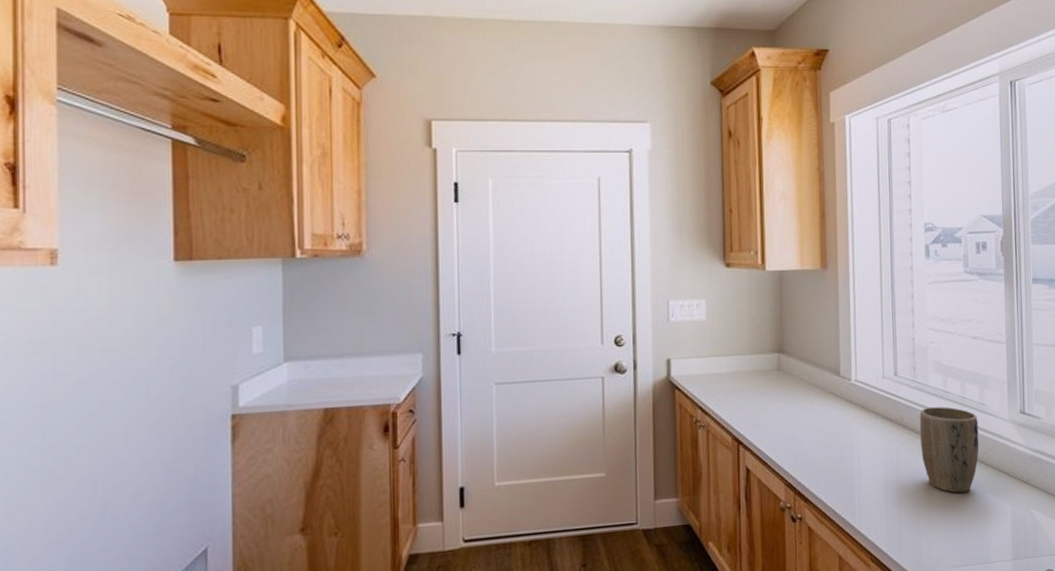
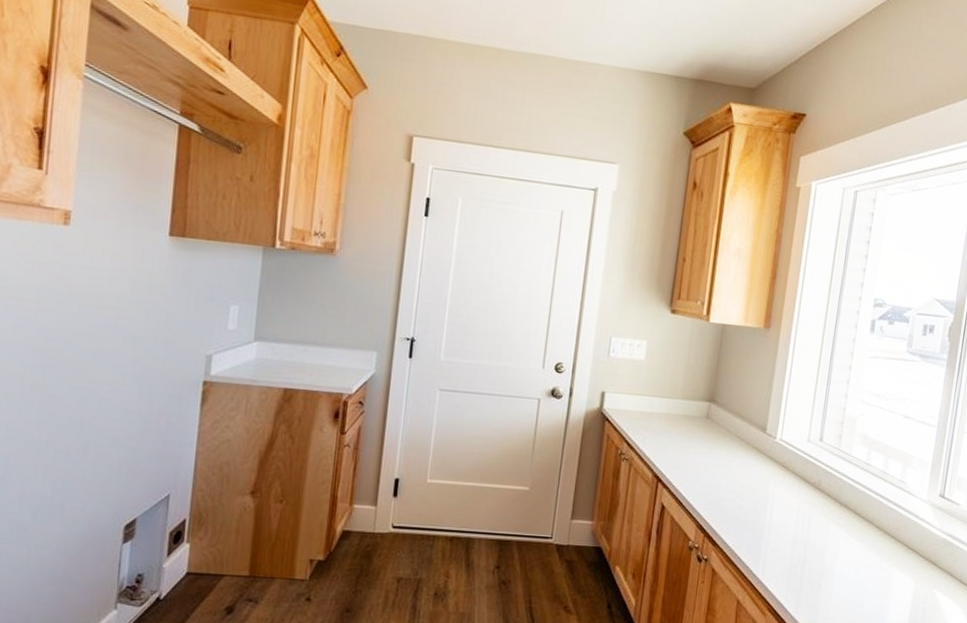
plant pot: present [920,406,979,494] -> none [833,475,896,563]

